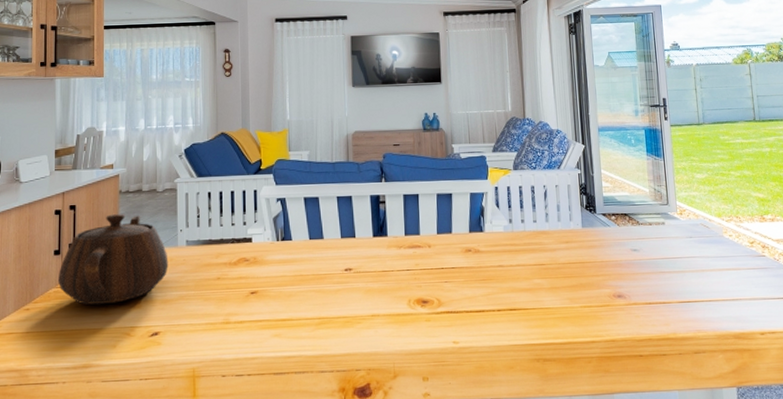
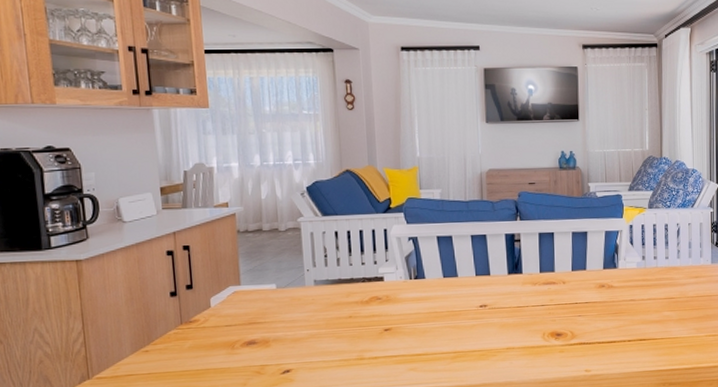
teapot: present [58,214,168,305] -> none [177,254,297,345]

